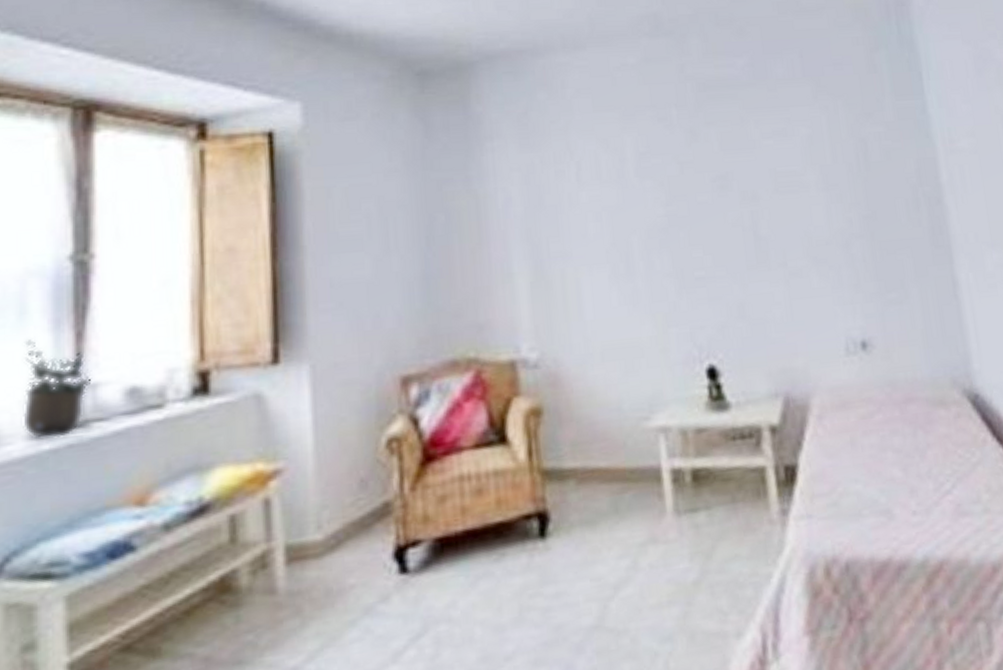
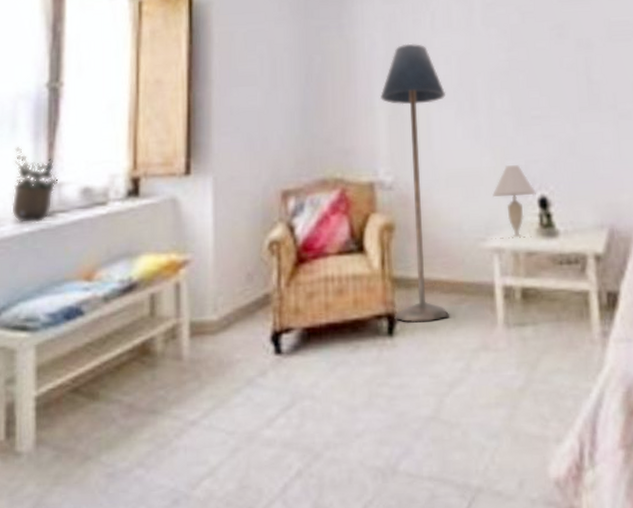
floor lamp: none [520,198,611,520] -> present [380,43,449,323]
table lamp: none [655,332,704,415] -> present [492,165,536,238]

